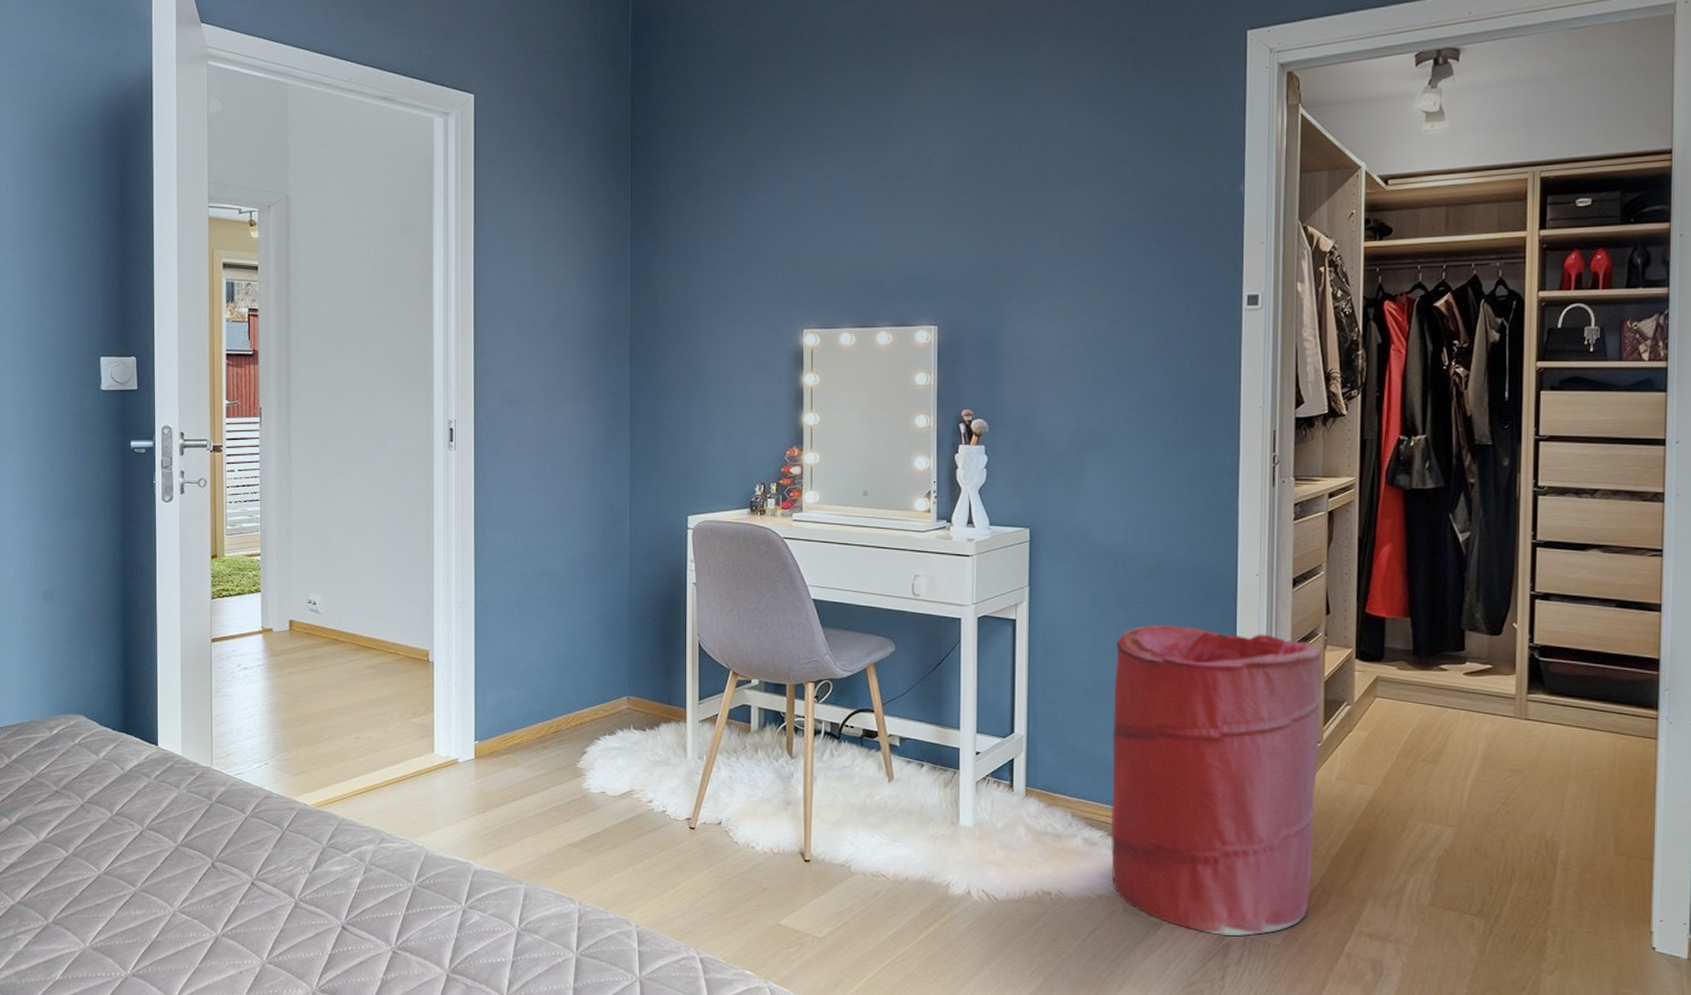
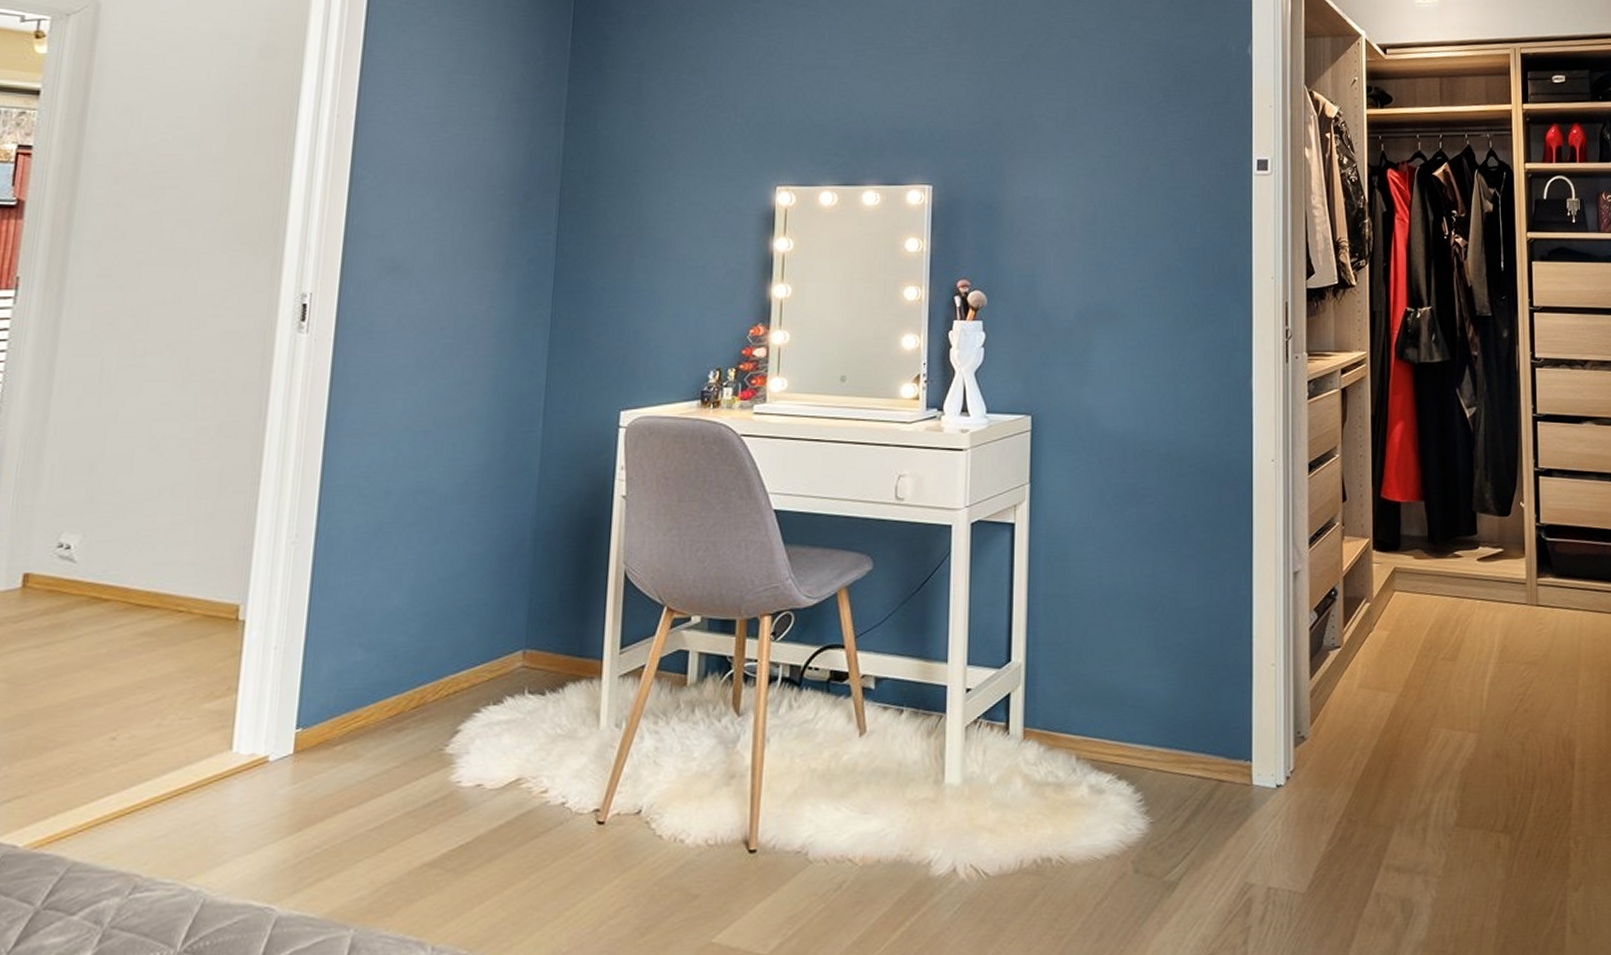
laundry hamper: present [1110,625,1322,936] -> none [1120,521,1340,889]

